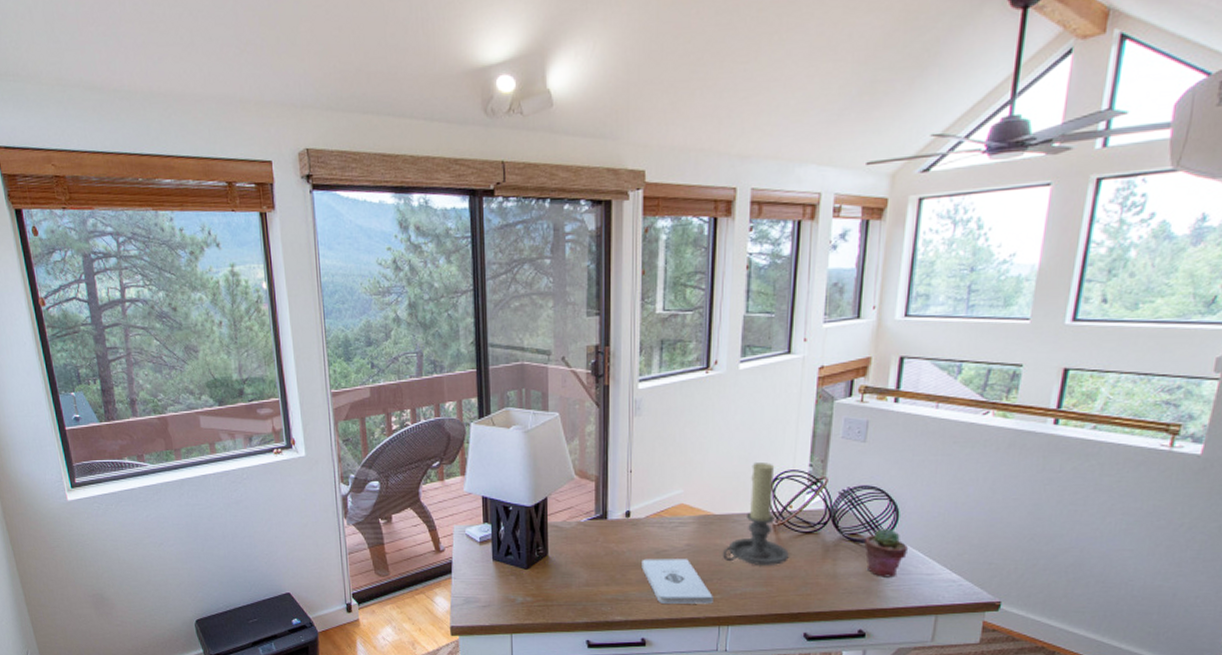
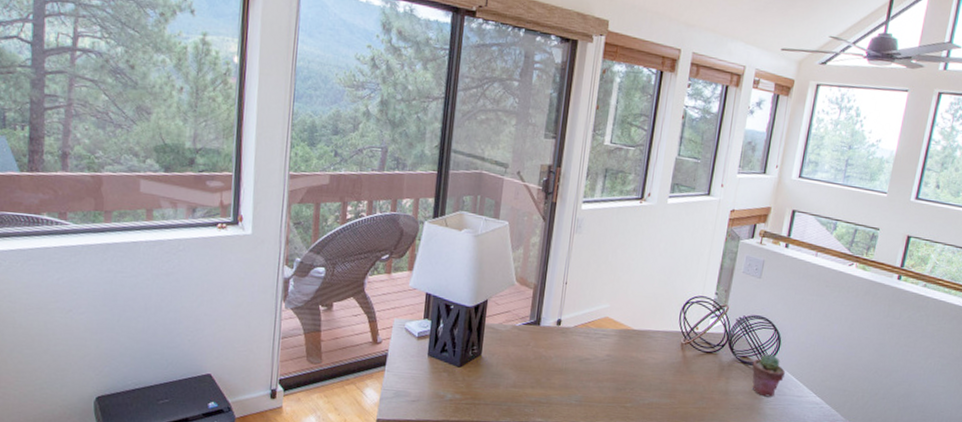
notepad: present [641,559,713,604] -> none [565,365,625,412]
candle holder: present [722,463,789,565] -> none [636,286,692,380]

